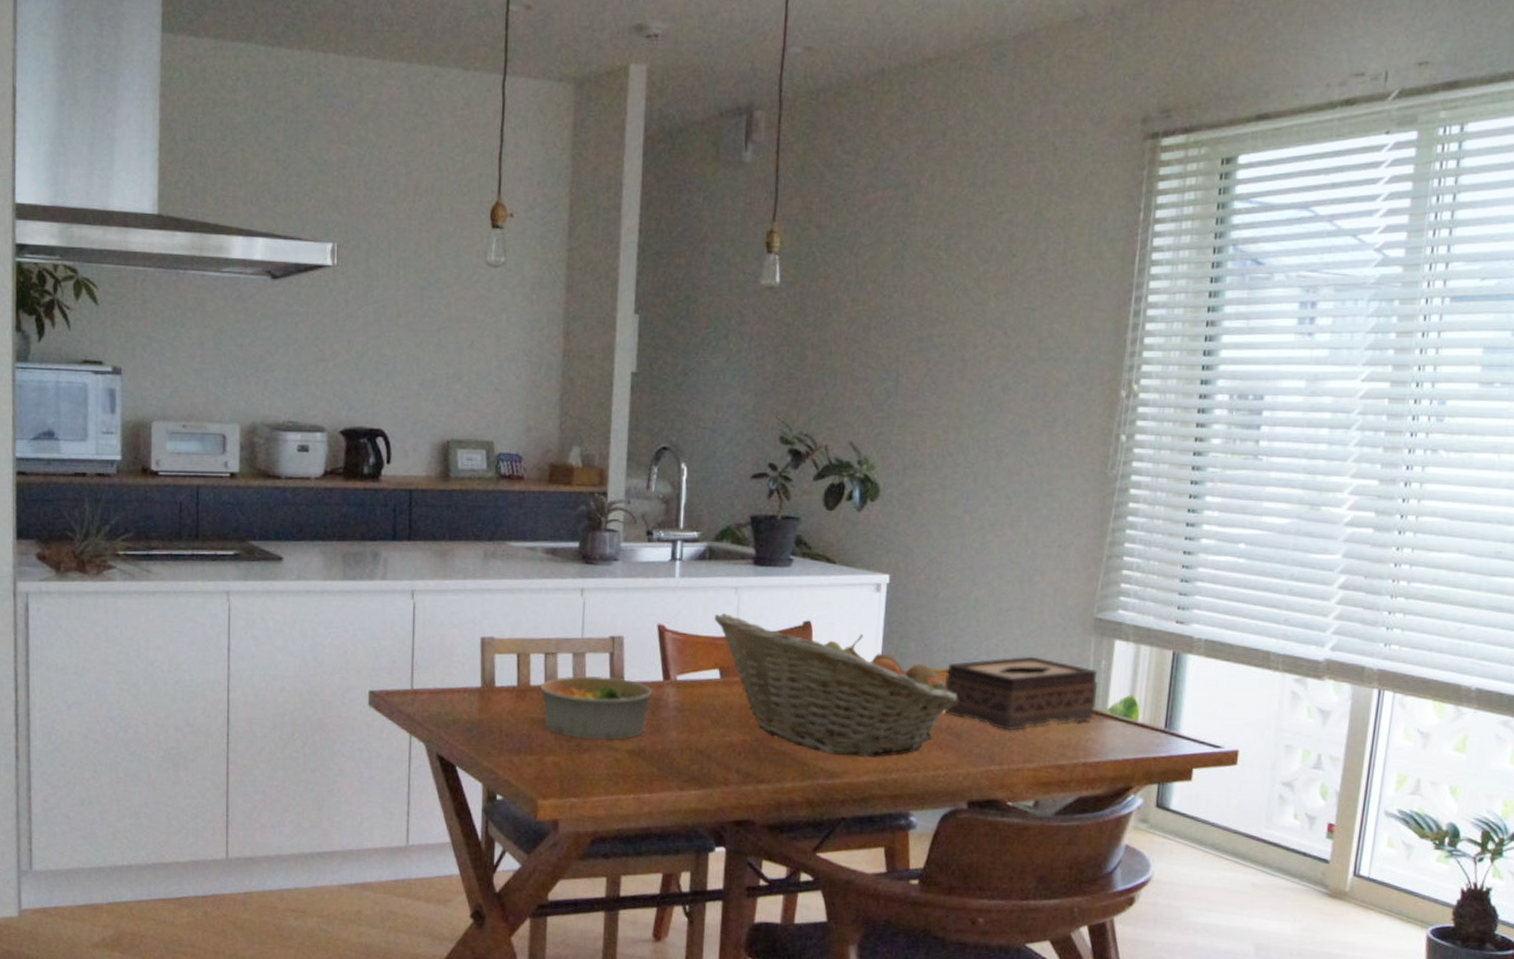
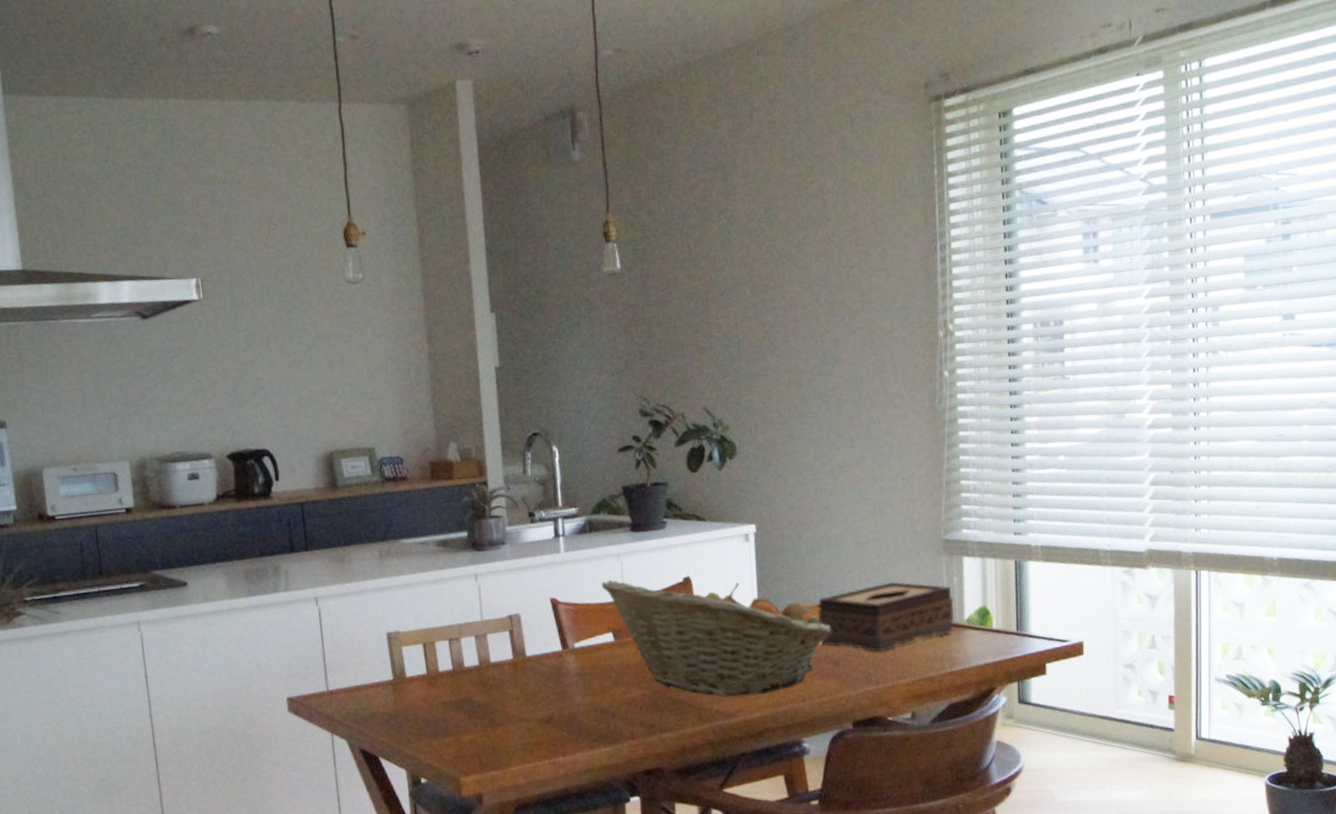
bowl: present [541,676,652,740] -> none [449,653,553,715]

